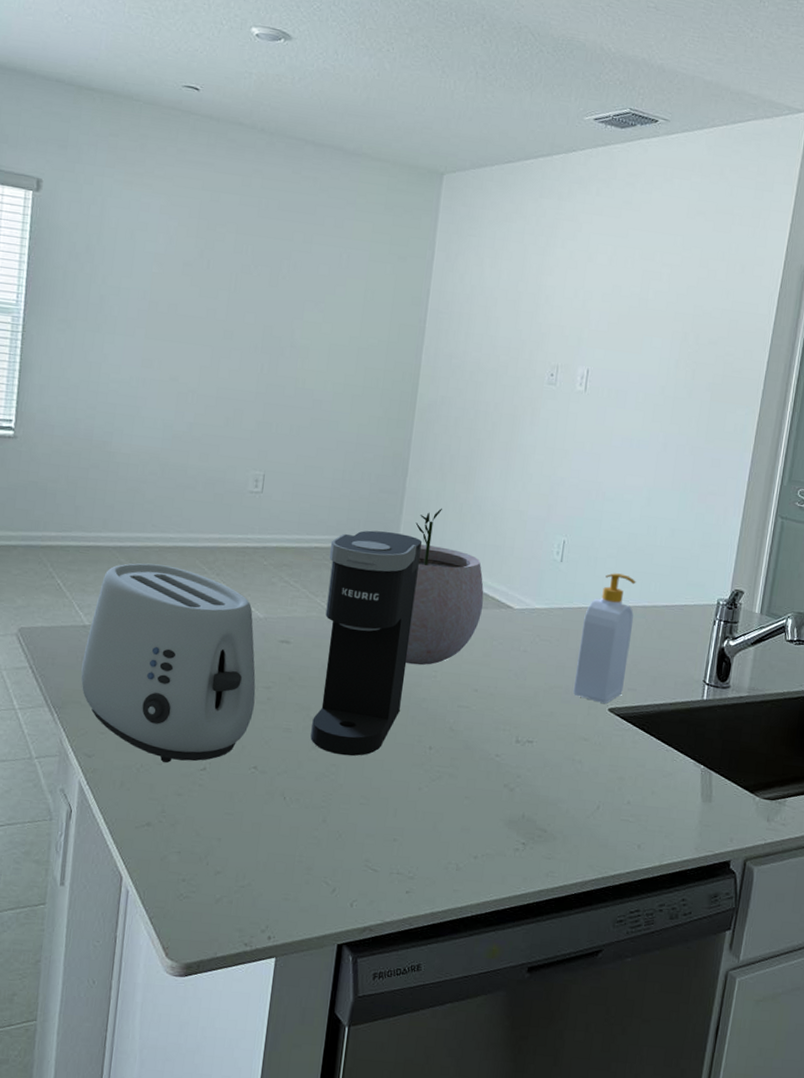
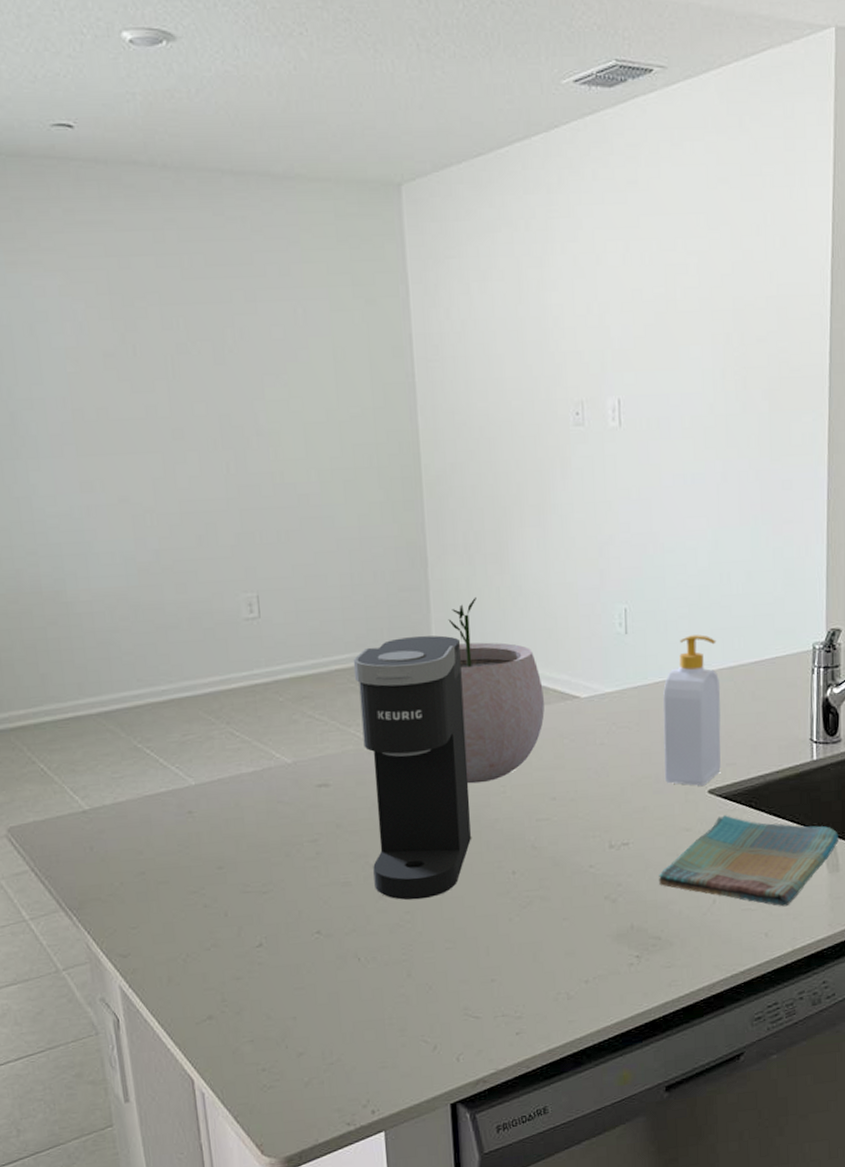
toaster: present [80,563,256,763] -> none [91,723,304,947]
dish towel: none [553,733,716,825] -> present [659,815,838,907]

